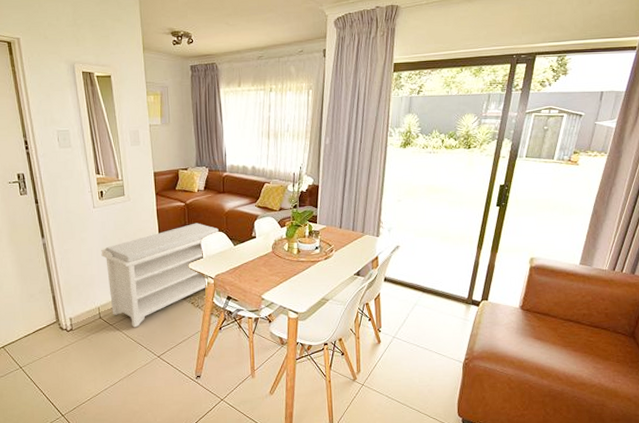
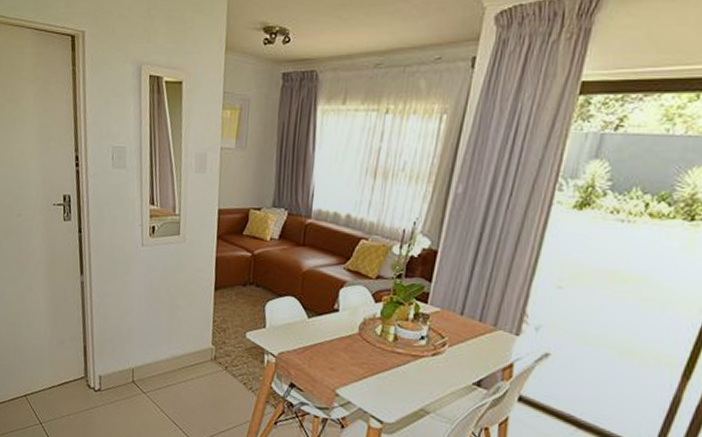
bench: present [101,223,221,328] -> none [143,280,293,402]

